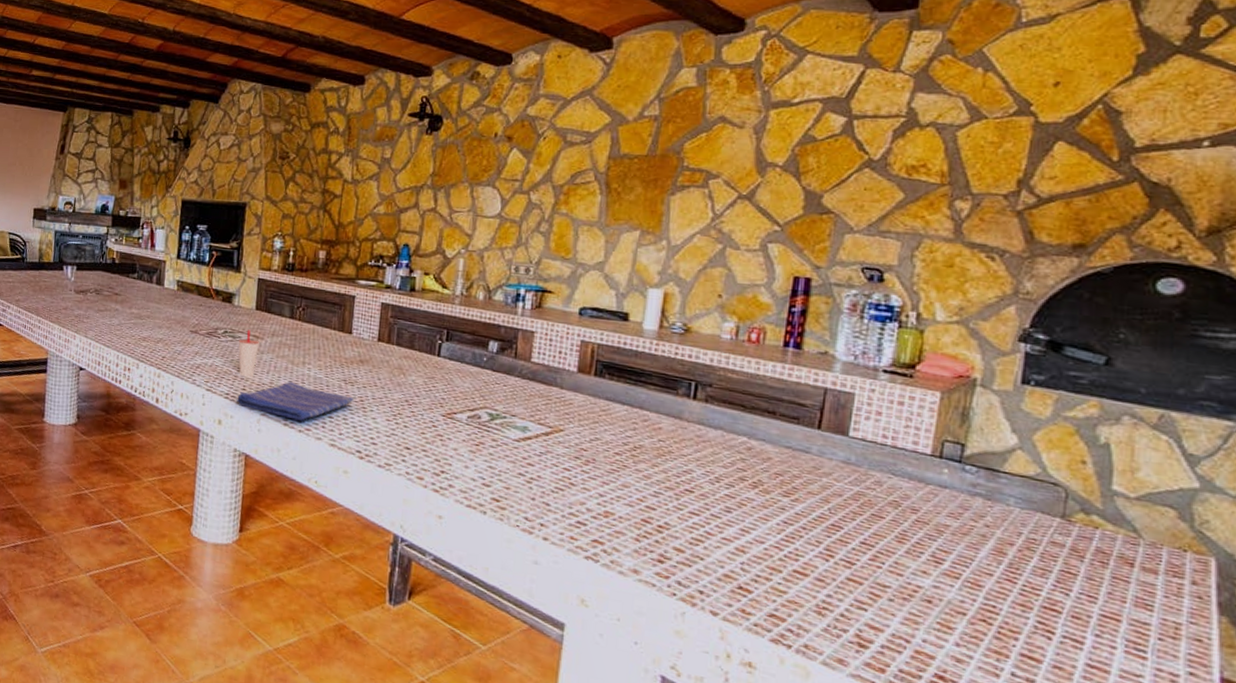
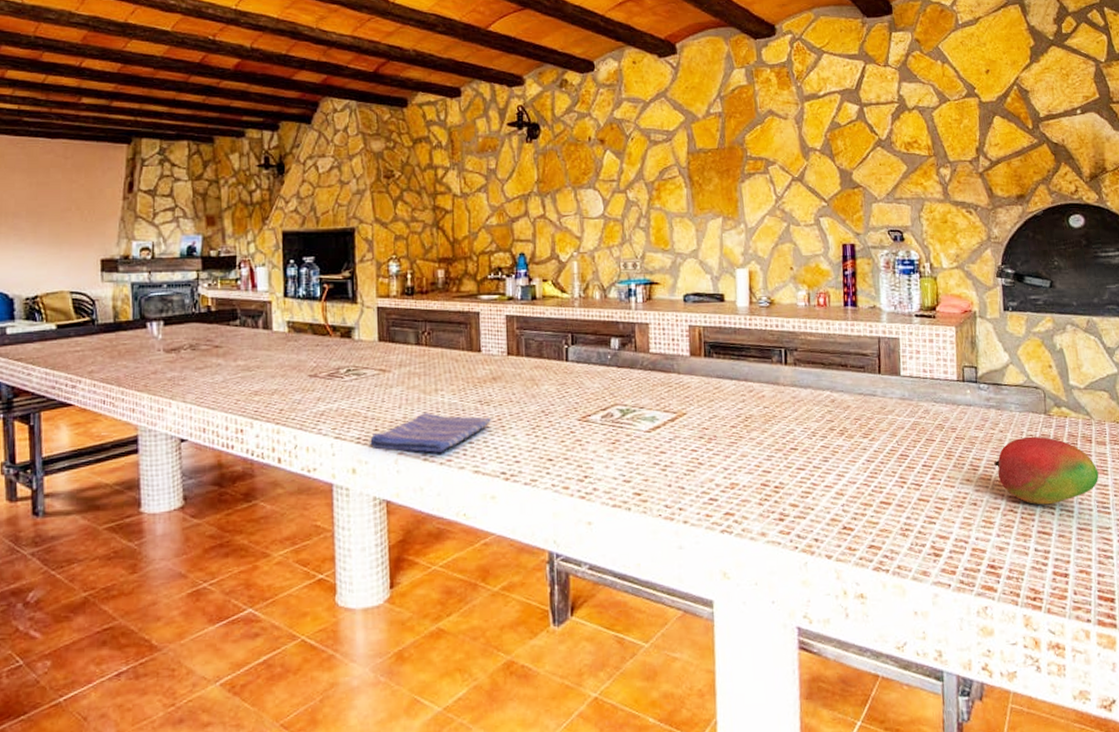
cup: present [238,330,259,378] -> none [363,364,387,417]
fruit: none [968,538,1137,628] -> present [994,436,1099,505]

